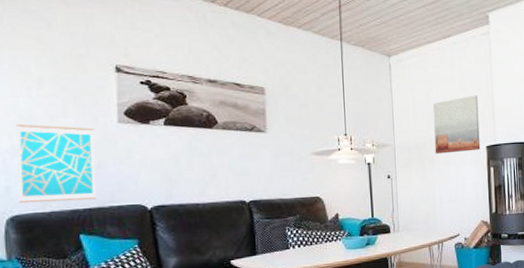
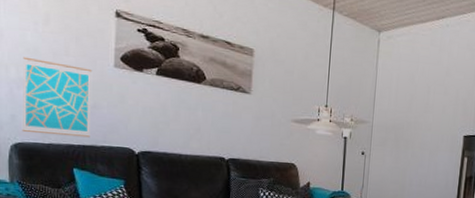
wall art: present [432,95,481,154] -> none [411,82,463,139]

